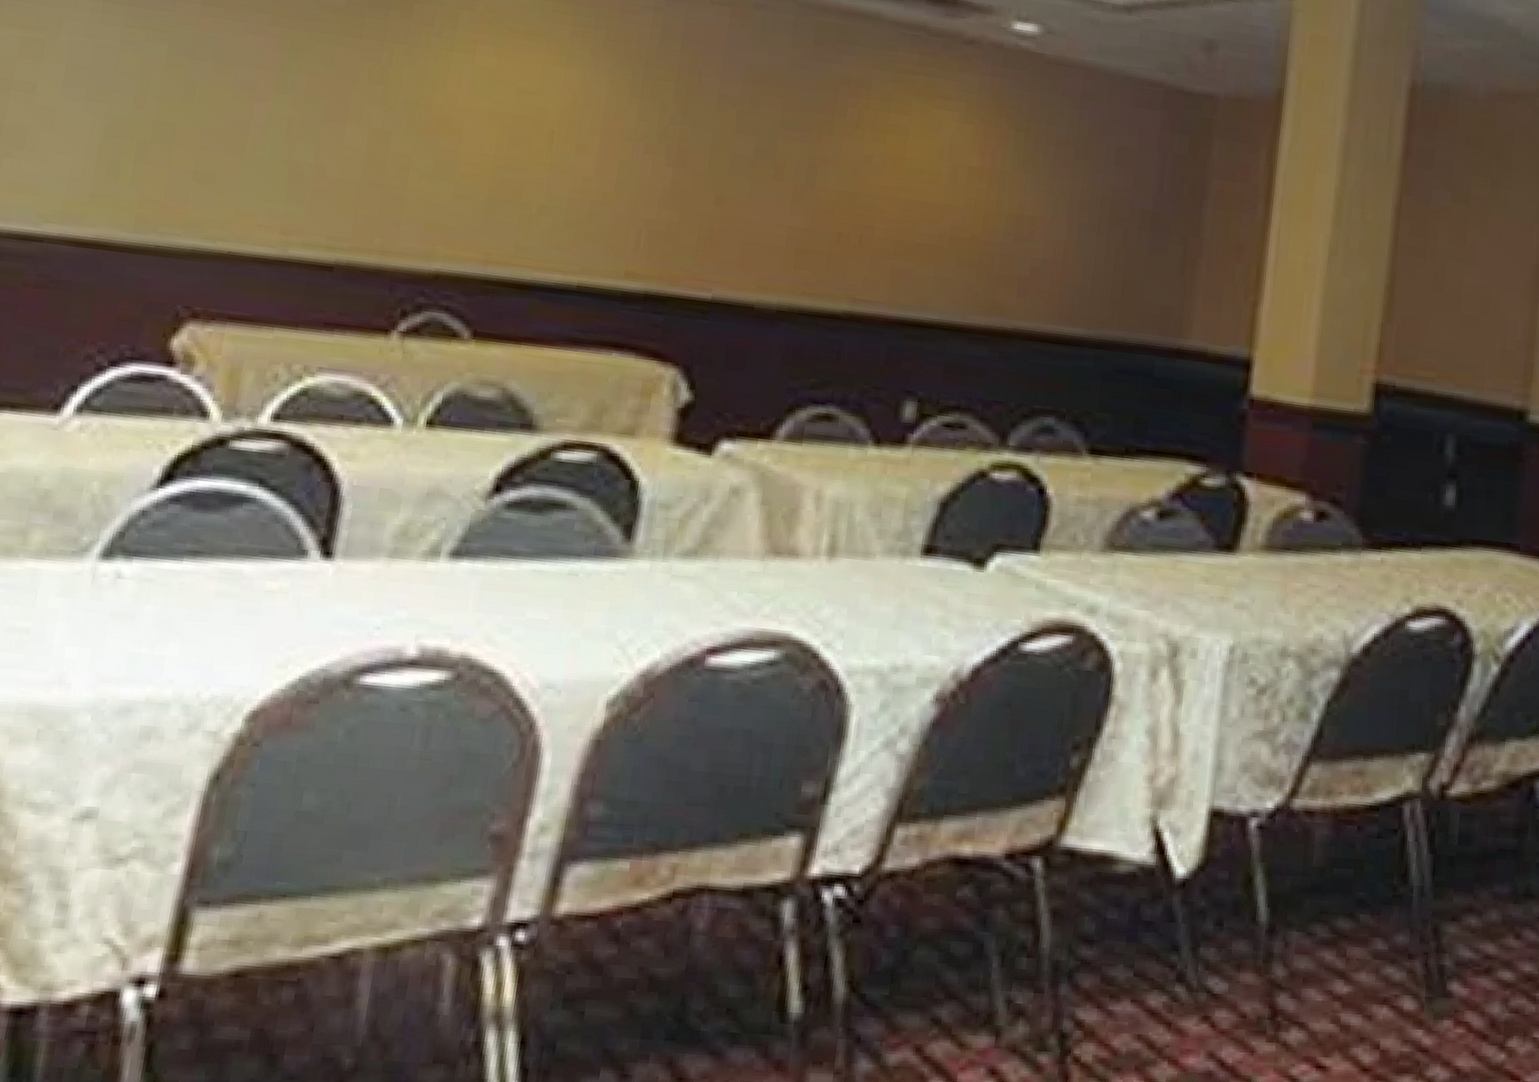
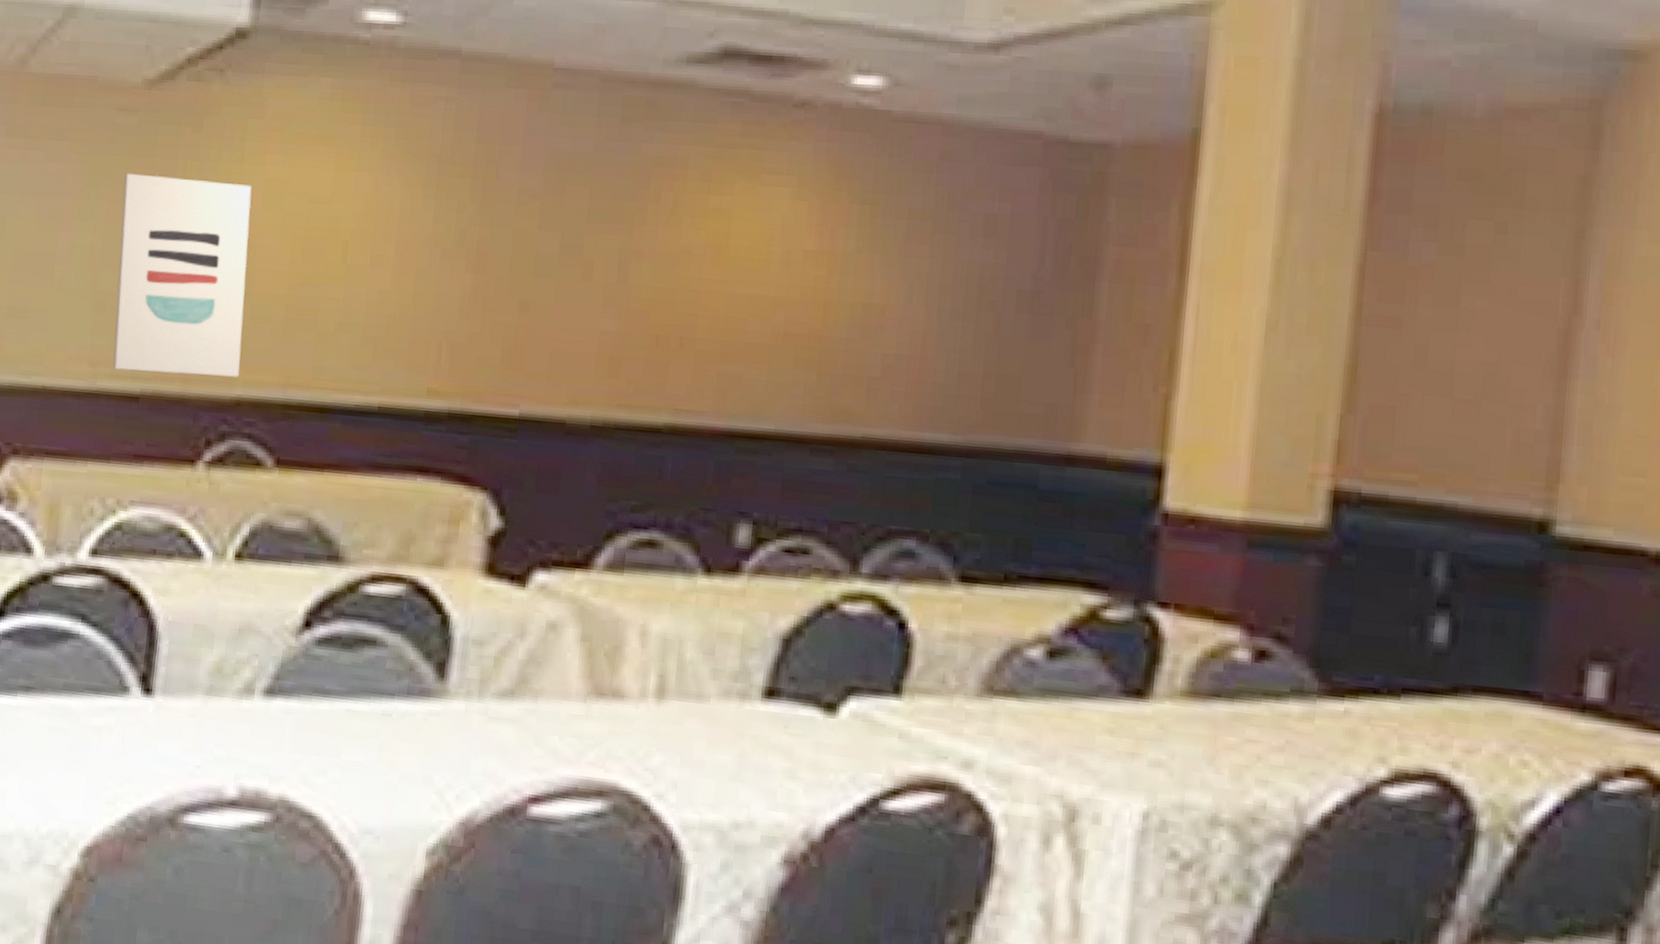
wall art: none [307,50,460,252] -> present [113,173,252,378]

